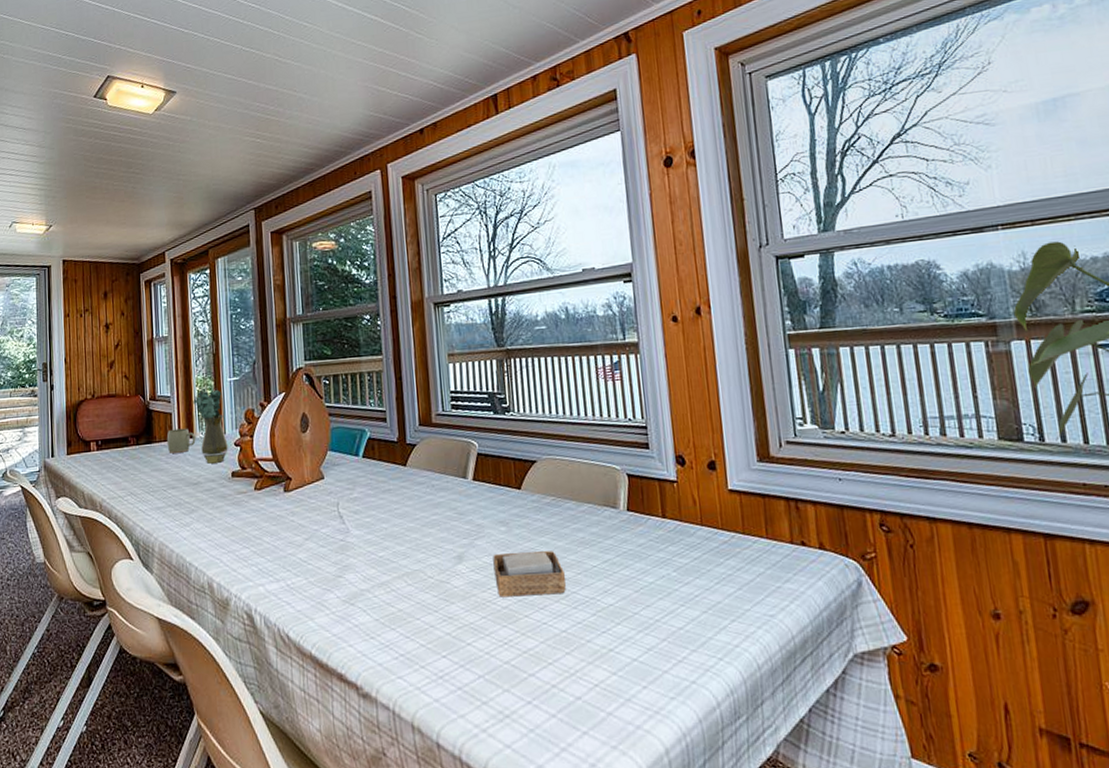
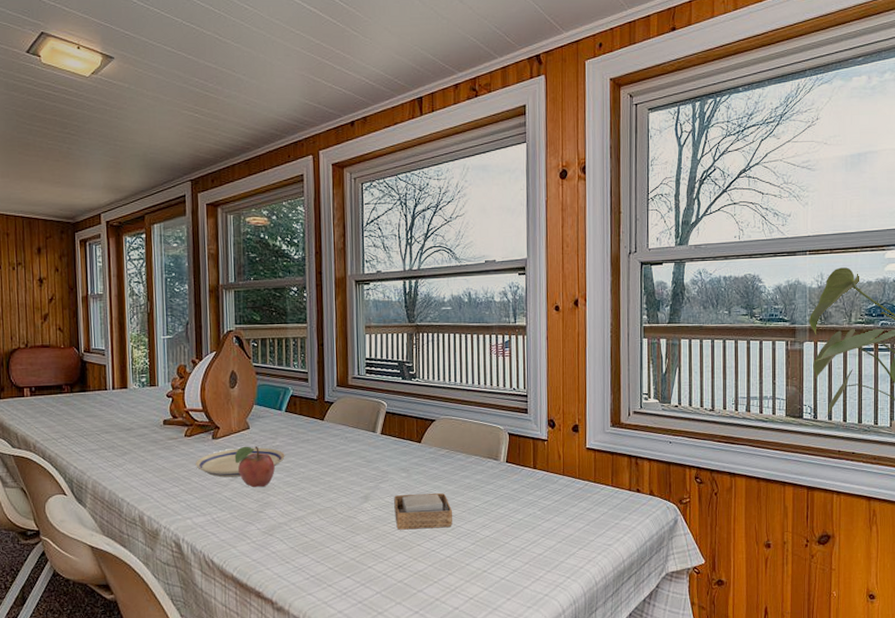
mug: present [166,428,196,453] -> none [100,379,129,402]
vase: present [193,387,228,464] -> none [127,342,161,412]
plate: none [267,500,365,537] -> present [196,447,285,478]
fruit: none [308,498,354,548] -> present [234,445,275,488]

